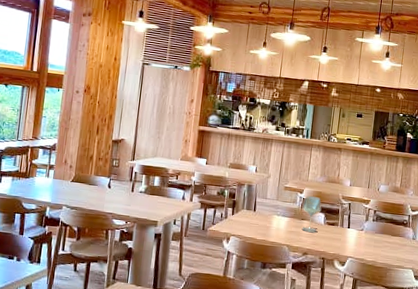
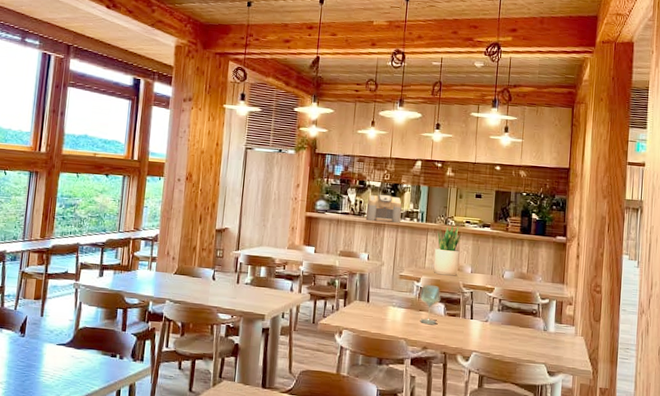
coffee machine: none [255,111,289,138] -> present [365,195,402,223]
planter: none [315,142,342,189] -> present [433,225,461,276]

